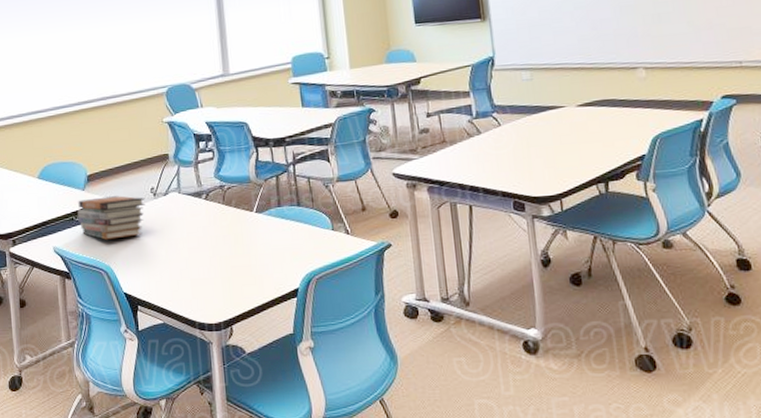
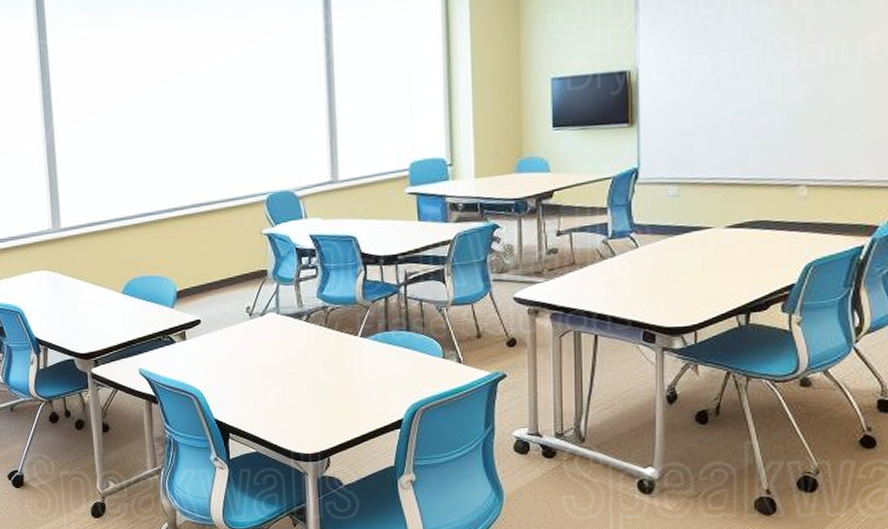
book stack: present [77,196,145,240] -> none [165,315,240,362]

